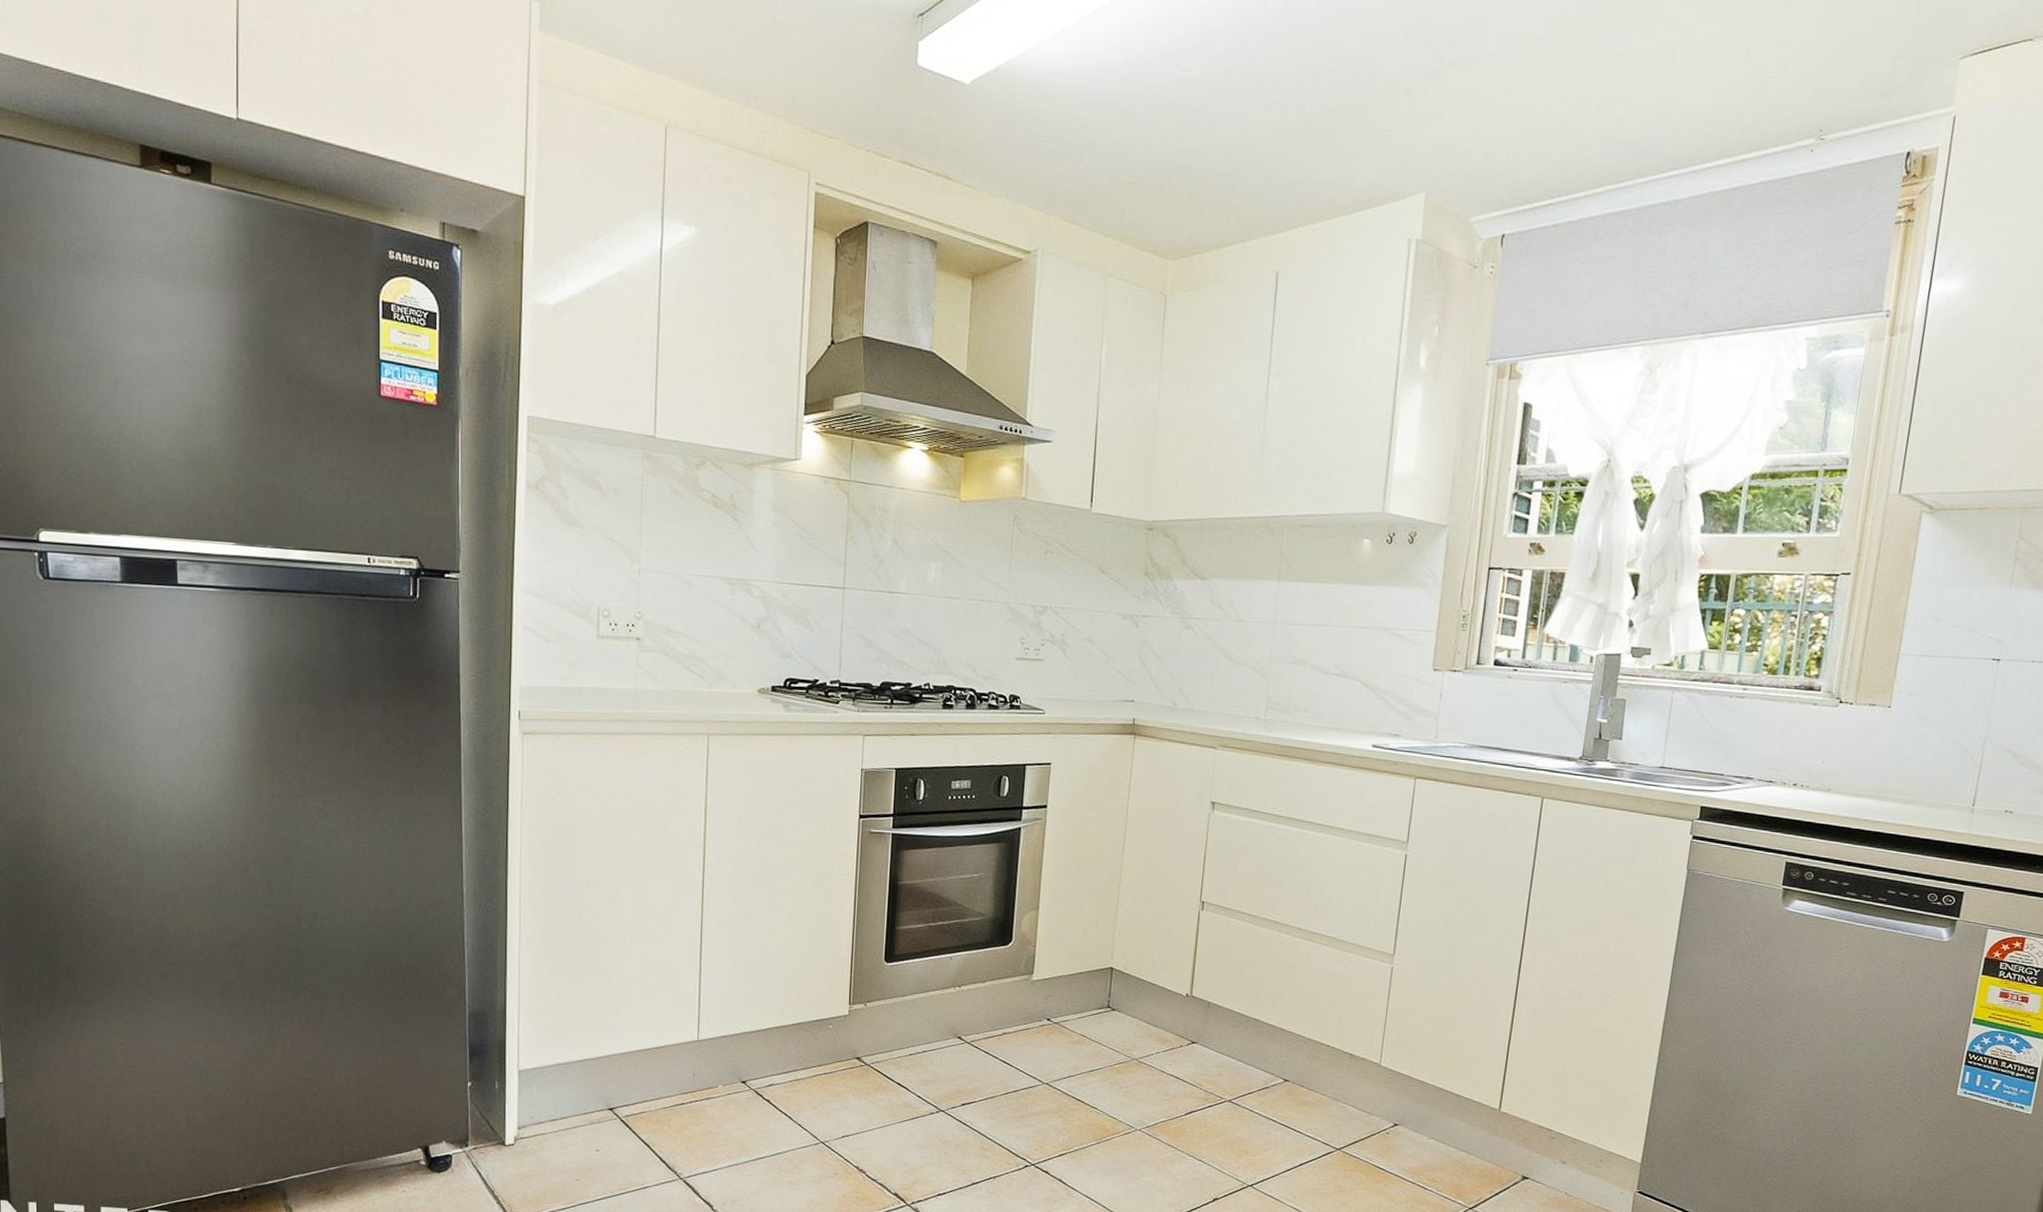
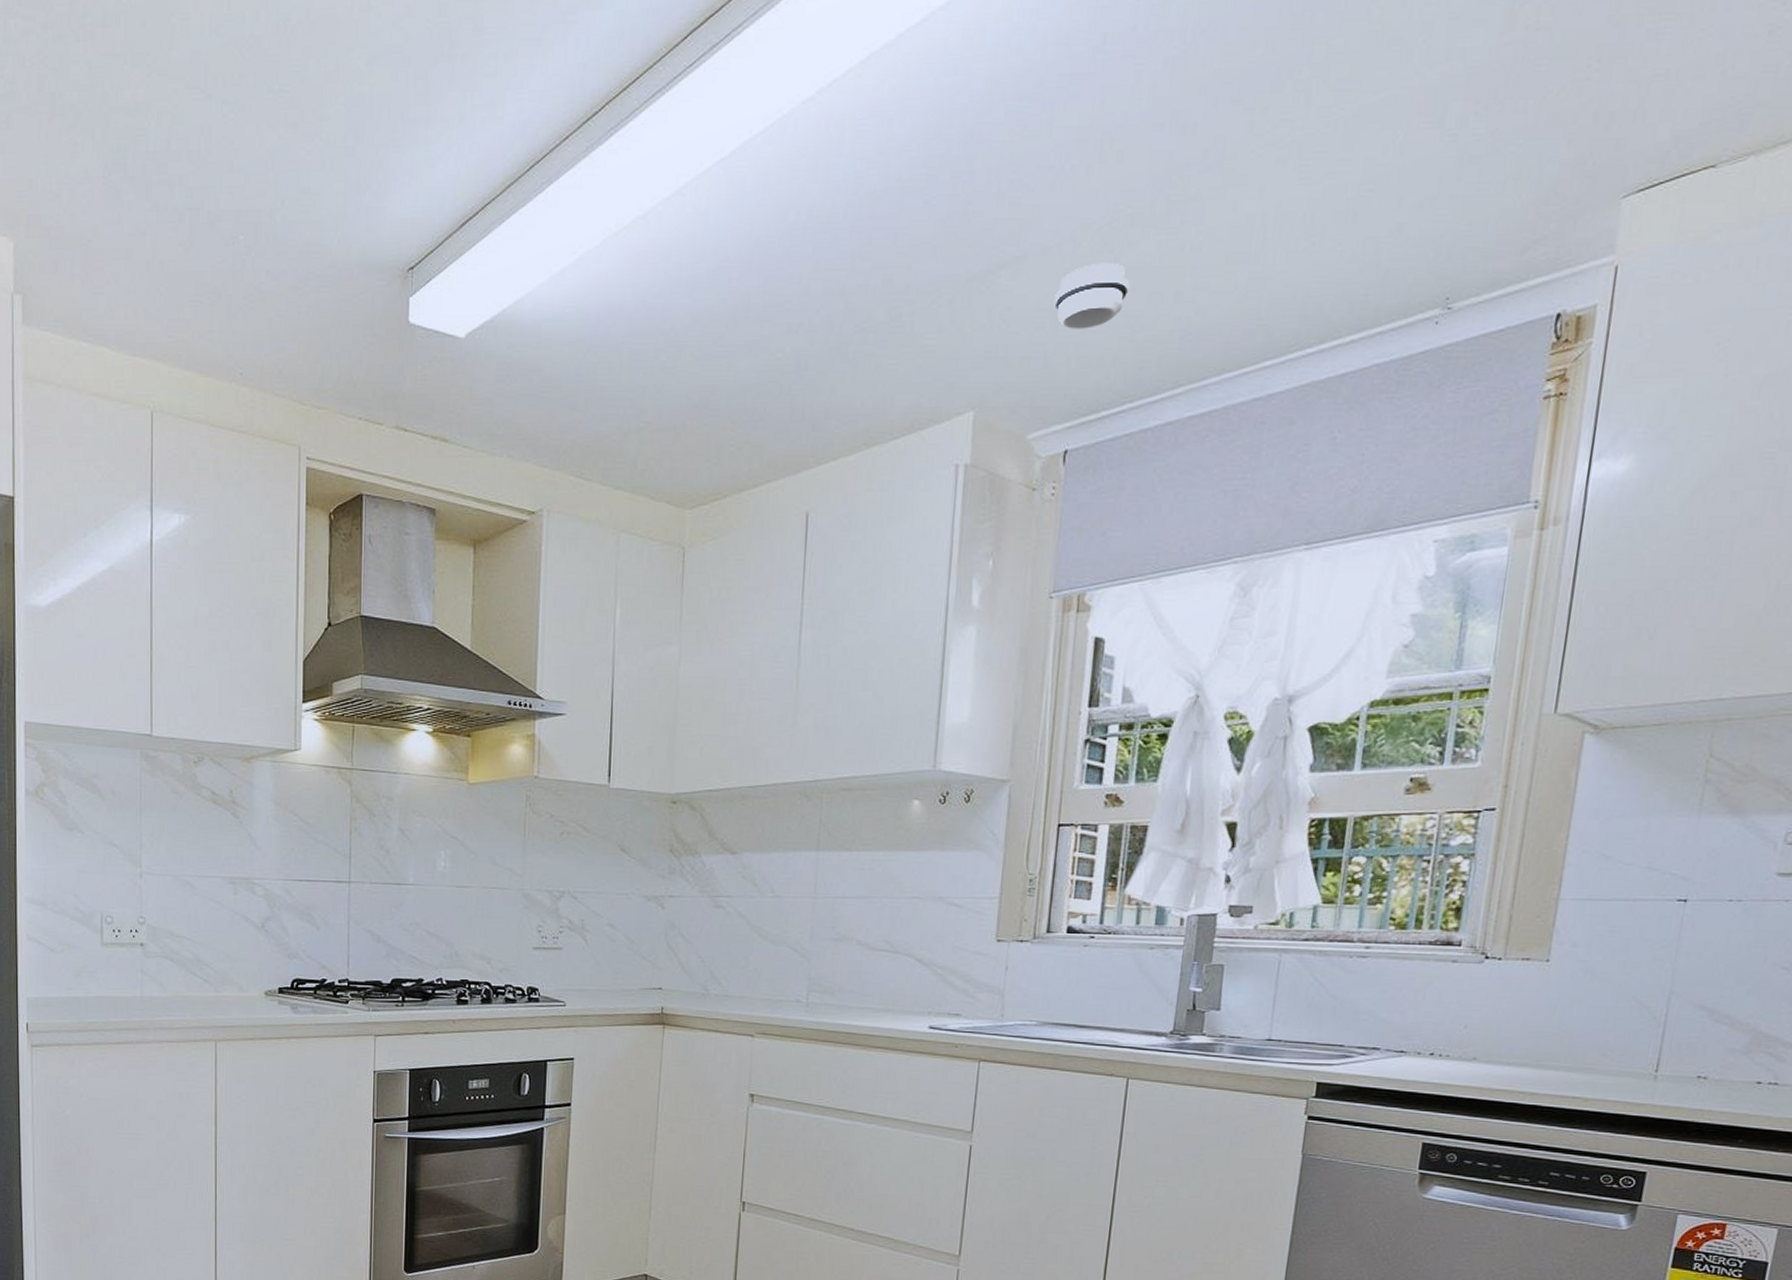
smoke detector: none [1497,71,1561,129] -> present [1054,262,1130,329]

